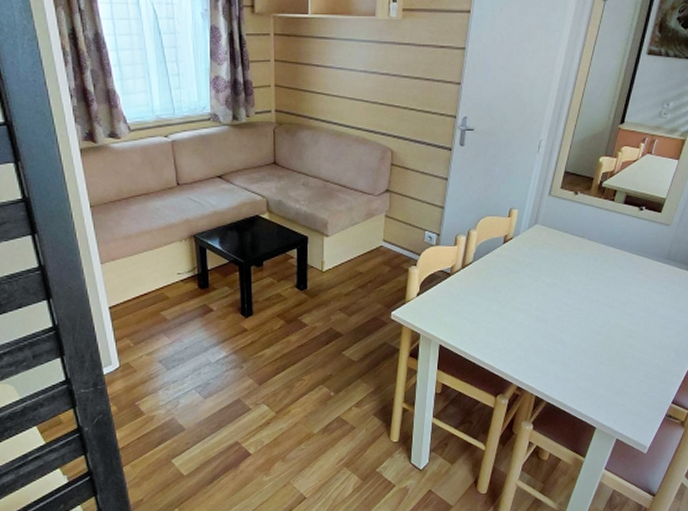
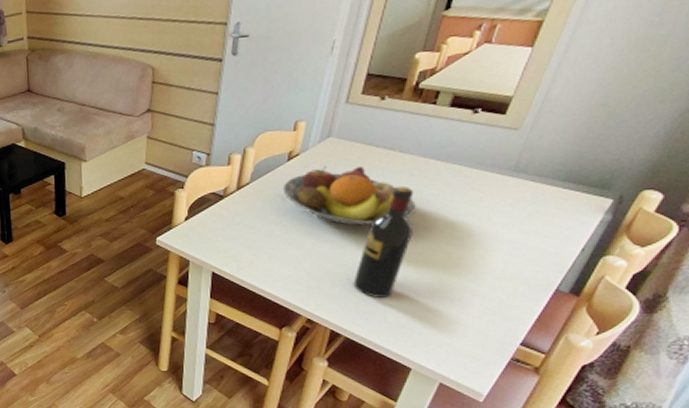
fruit bowl: none [499,249,600,302] -> present [282,165,416,225]
wine bottle: none [553,268,598,366] -> present [353,185,414,298]

